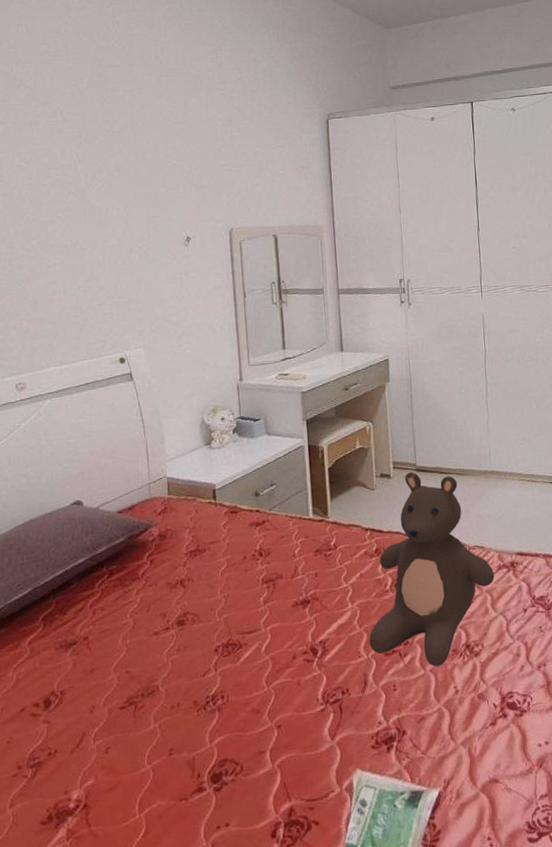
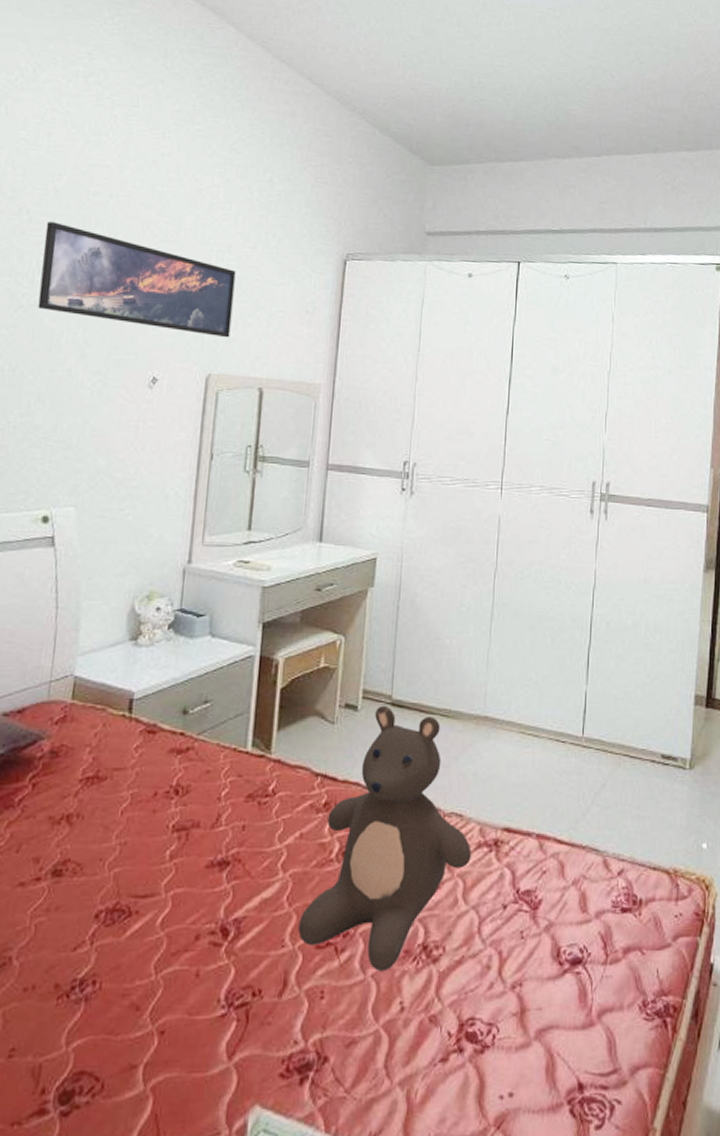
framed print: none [78,119,243,197] -> present [37,222,236,338]

